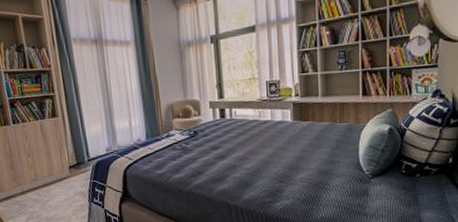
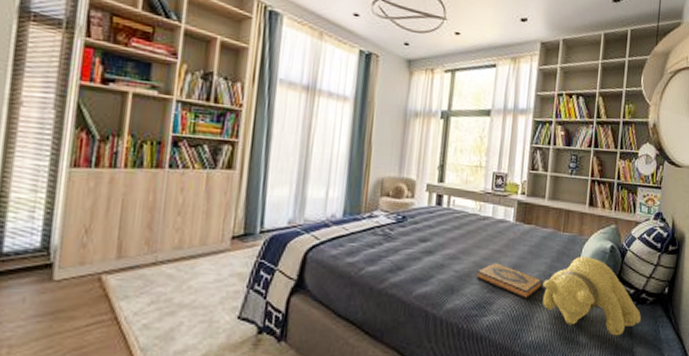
hardback book: none [264,158,326,184] -> present [476,263,543,300]
teddy bear: none [326,141,426,206] -> present [542,257,641,336]

